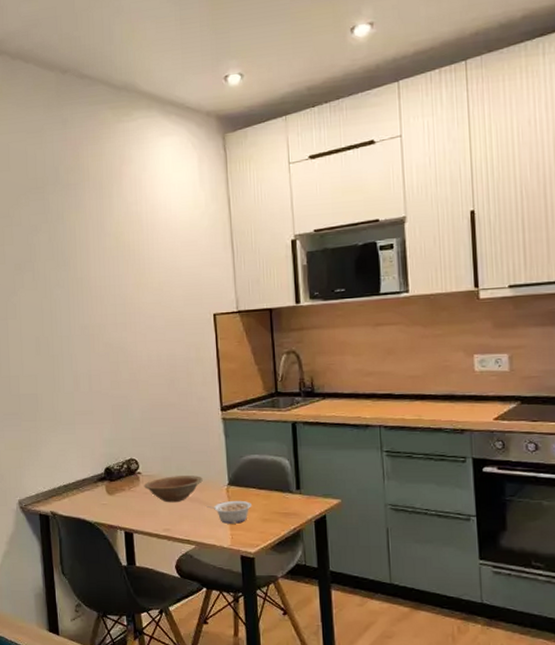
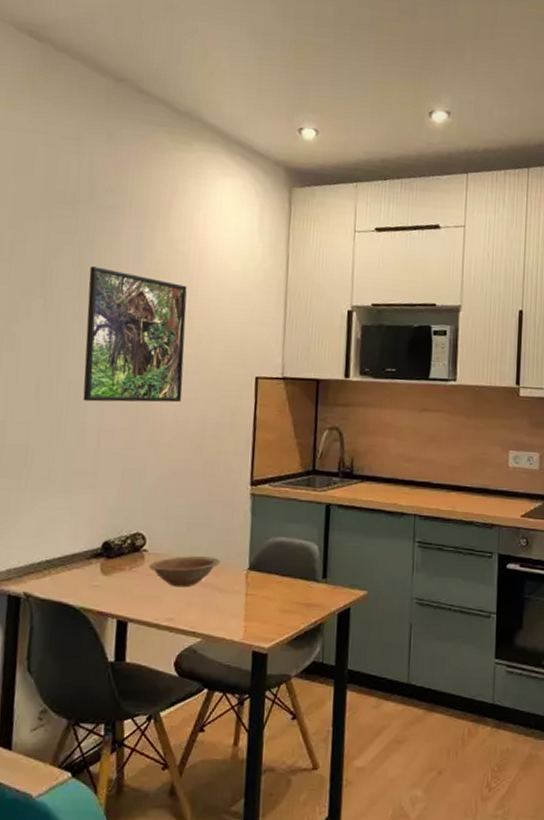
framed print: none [64,237,152,353] -> present [83,265,187,403]
legume: present [206,500,252,524] -> none [220,587,272,614]

